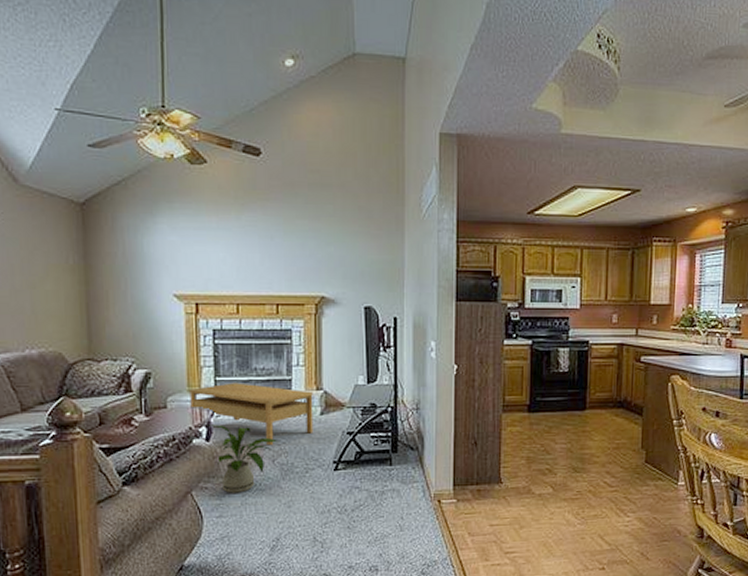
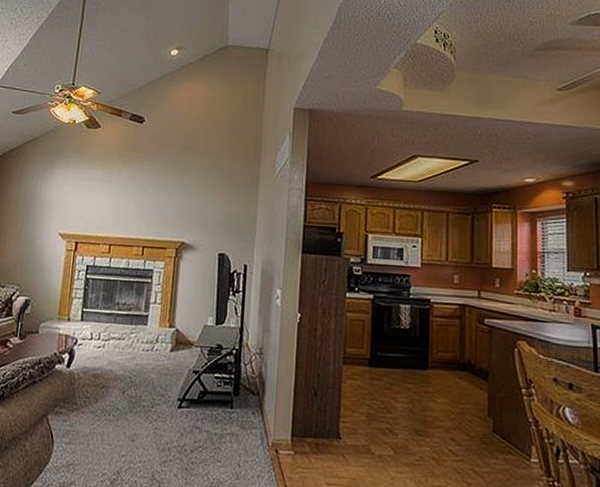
coffee table: present [190,382,314,446] -> none [58,314,166,377]
house plant: present [207,424,280,493] -> none [70,352,132,421]

